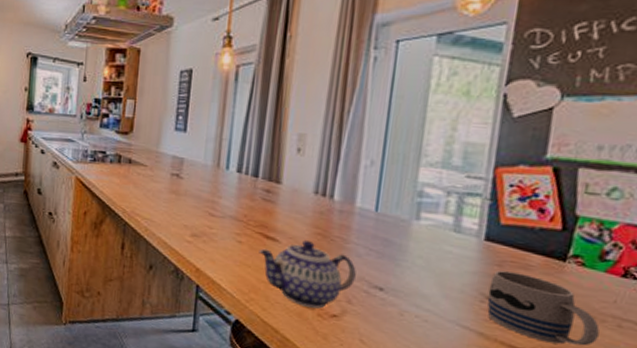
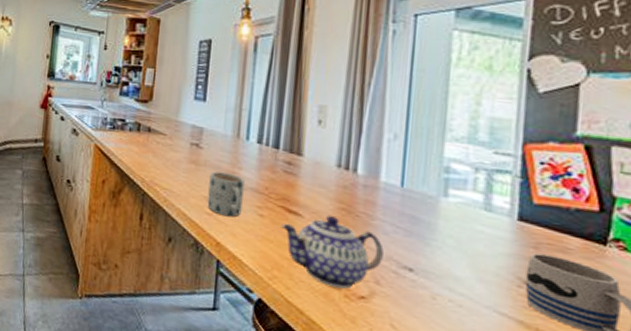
mug: none [187,201,224,244] -> present [207,171,245,217]

